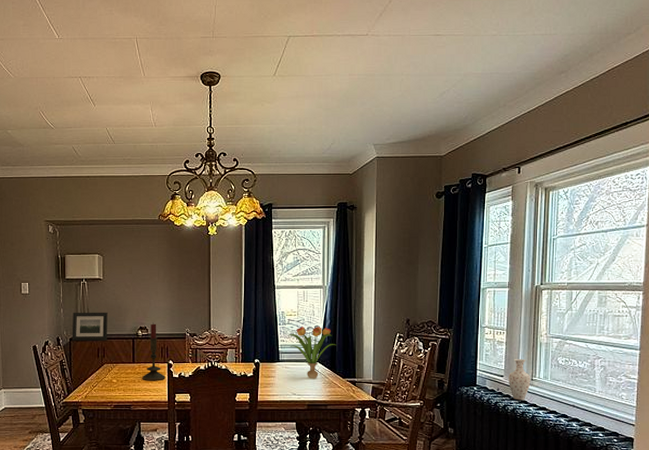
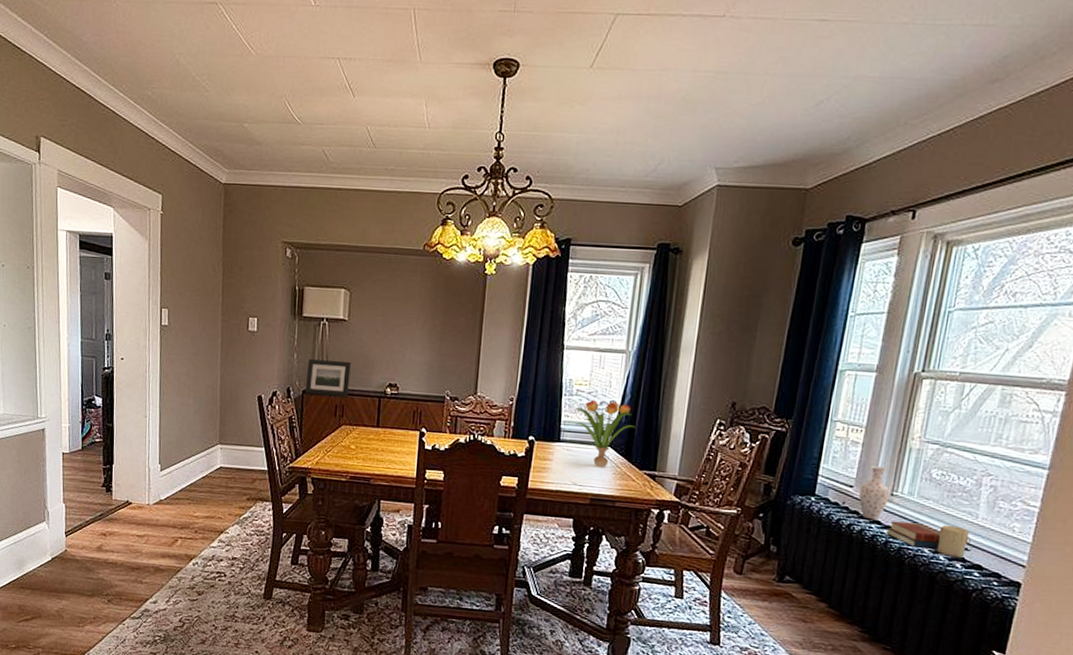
candle: present [142,322,166,381] -> none [386,379,416,453]
books: none [532,400,595,418] -> present [886,521,973,553]
candle: none [570,399,591,424] -> present [936,524,969,559]

